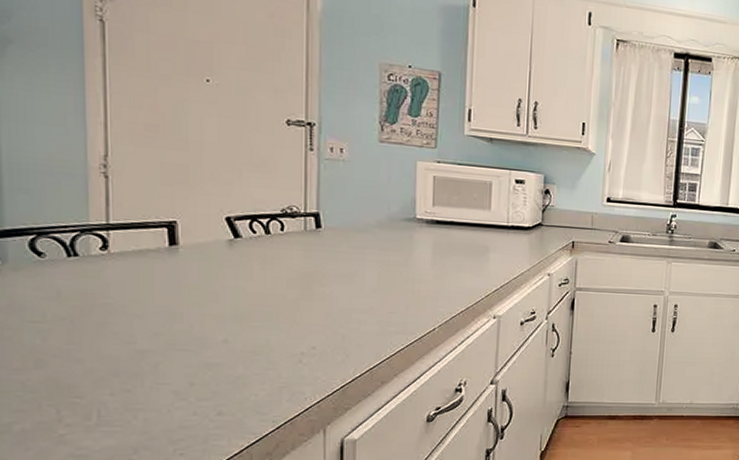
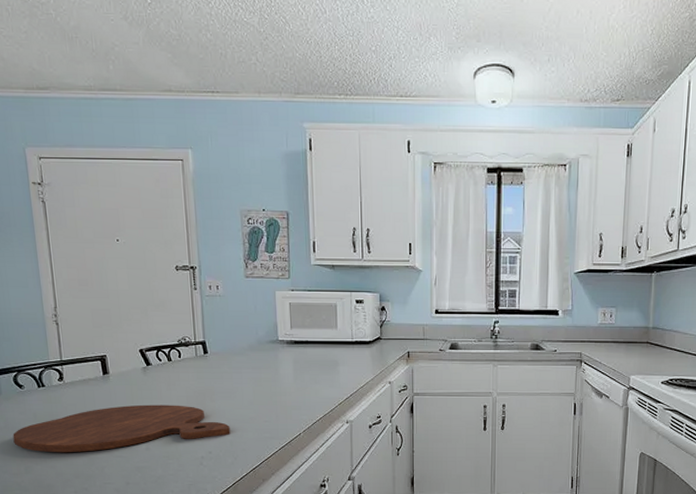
cutting board: none [19,285,343,344] -> present [13,404,230,453]

